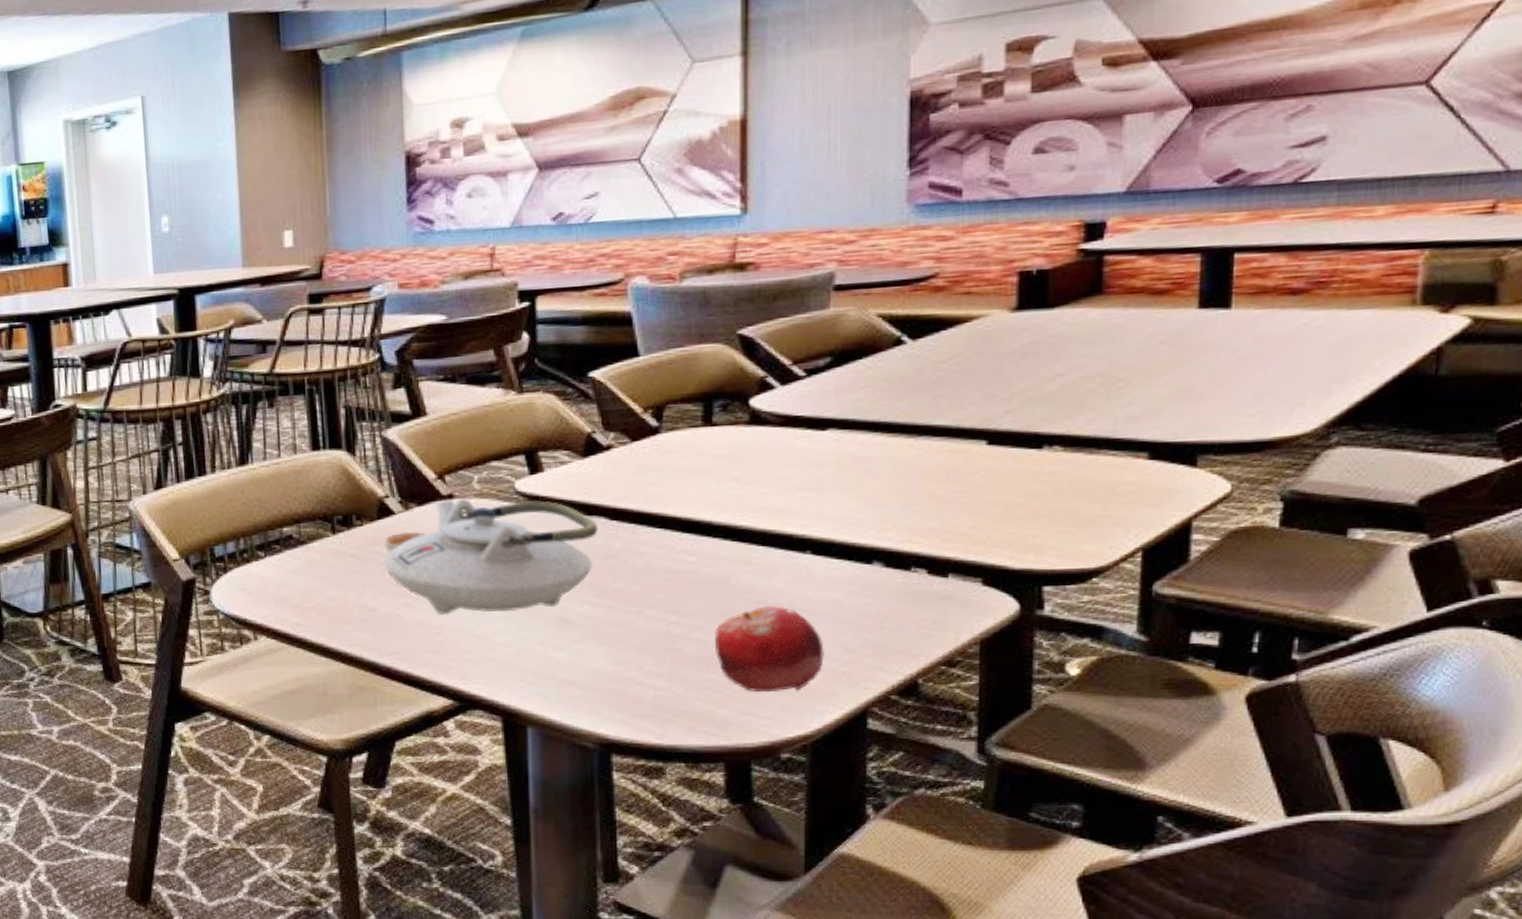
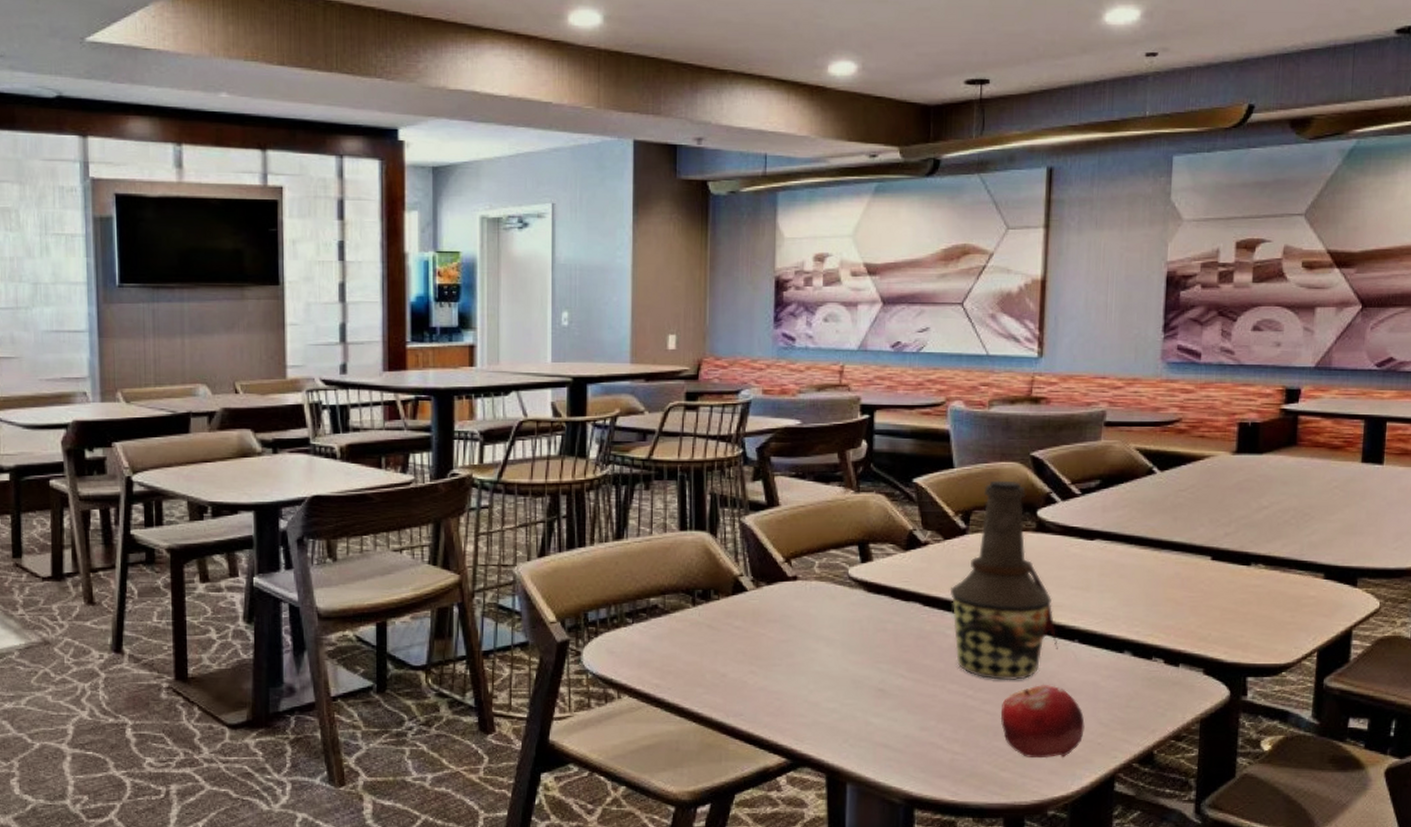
teapot: present [382,498,598,616] -> none [734,580,914,683]
bottle: none [642,365,785,602] -> present [949,480,1058,680]

